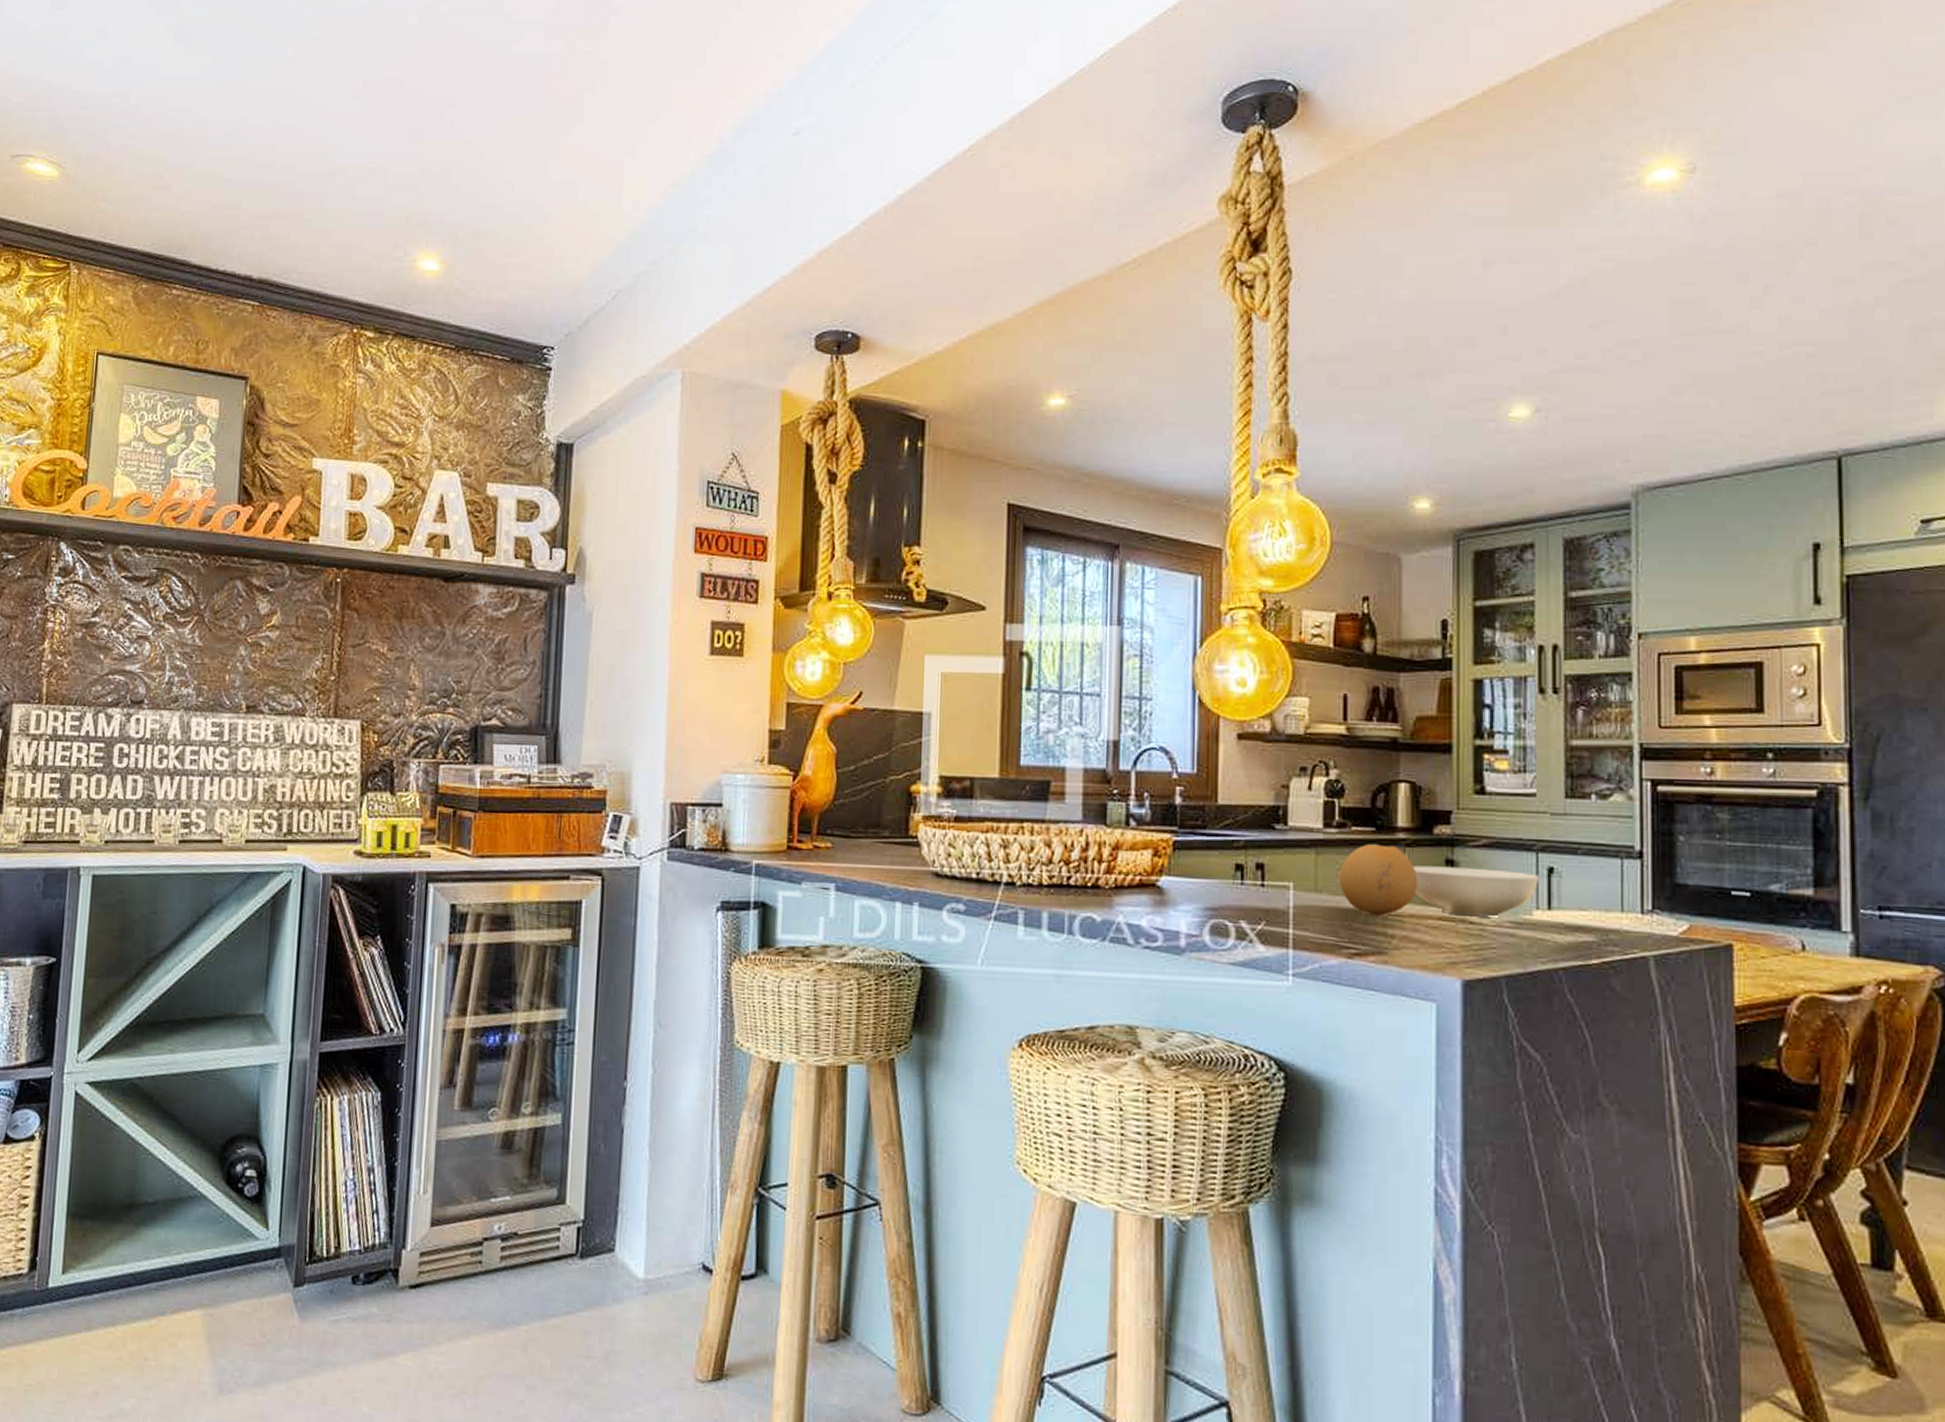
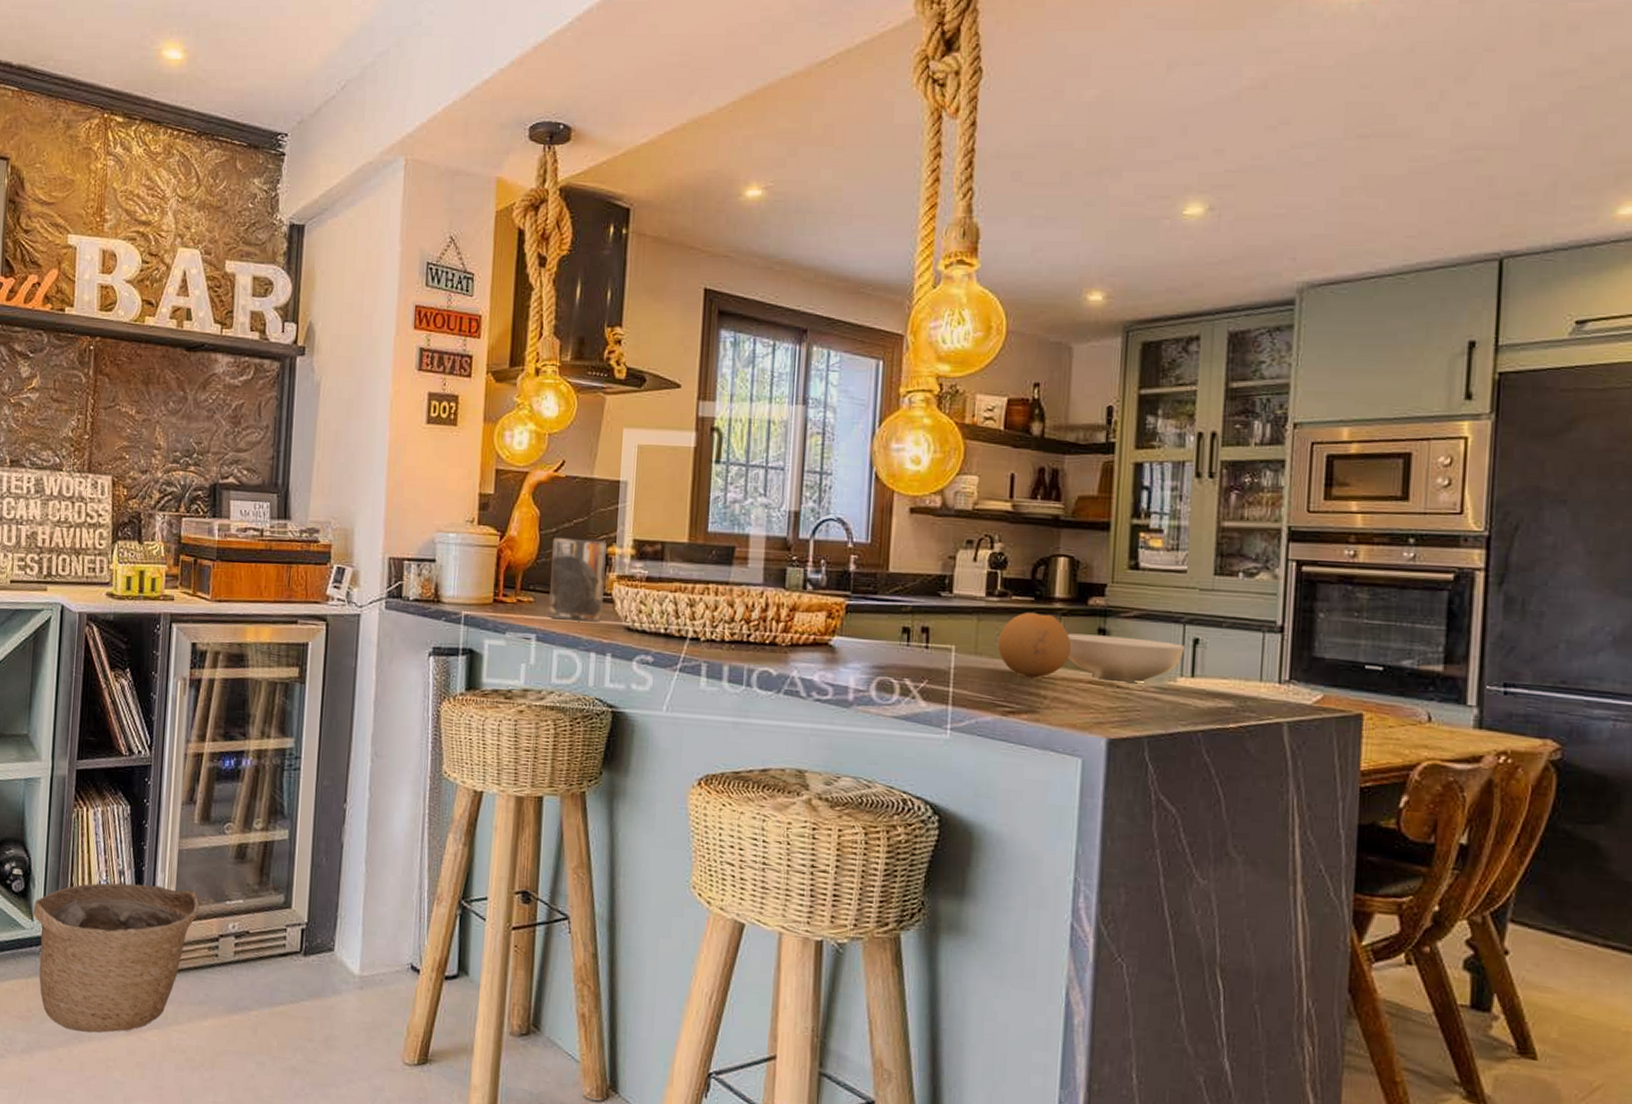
basket: none [267,1182,461,1359] -> present [32,883,200,1033]
jar: none [847,773,910,868] -> present [547,535,607,622]

